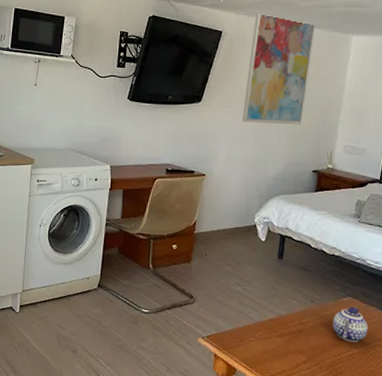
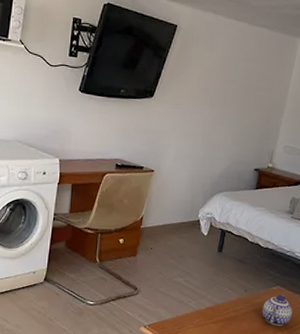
wall art: present [241,12,316,125] -> none [191,7,267,125]

